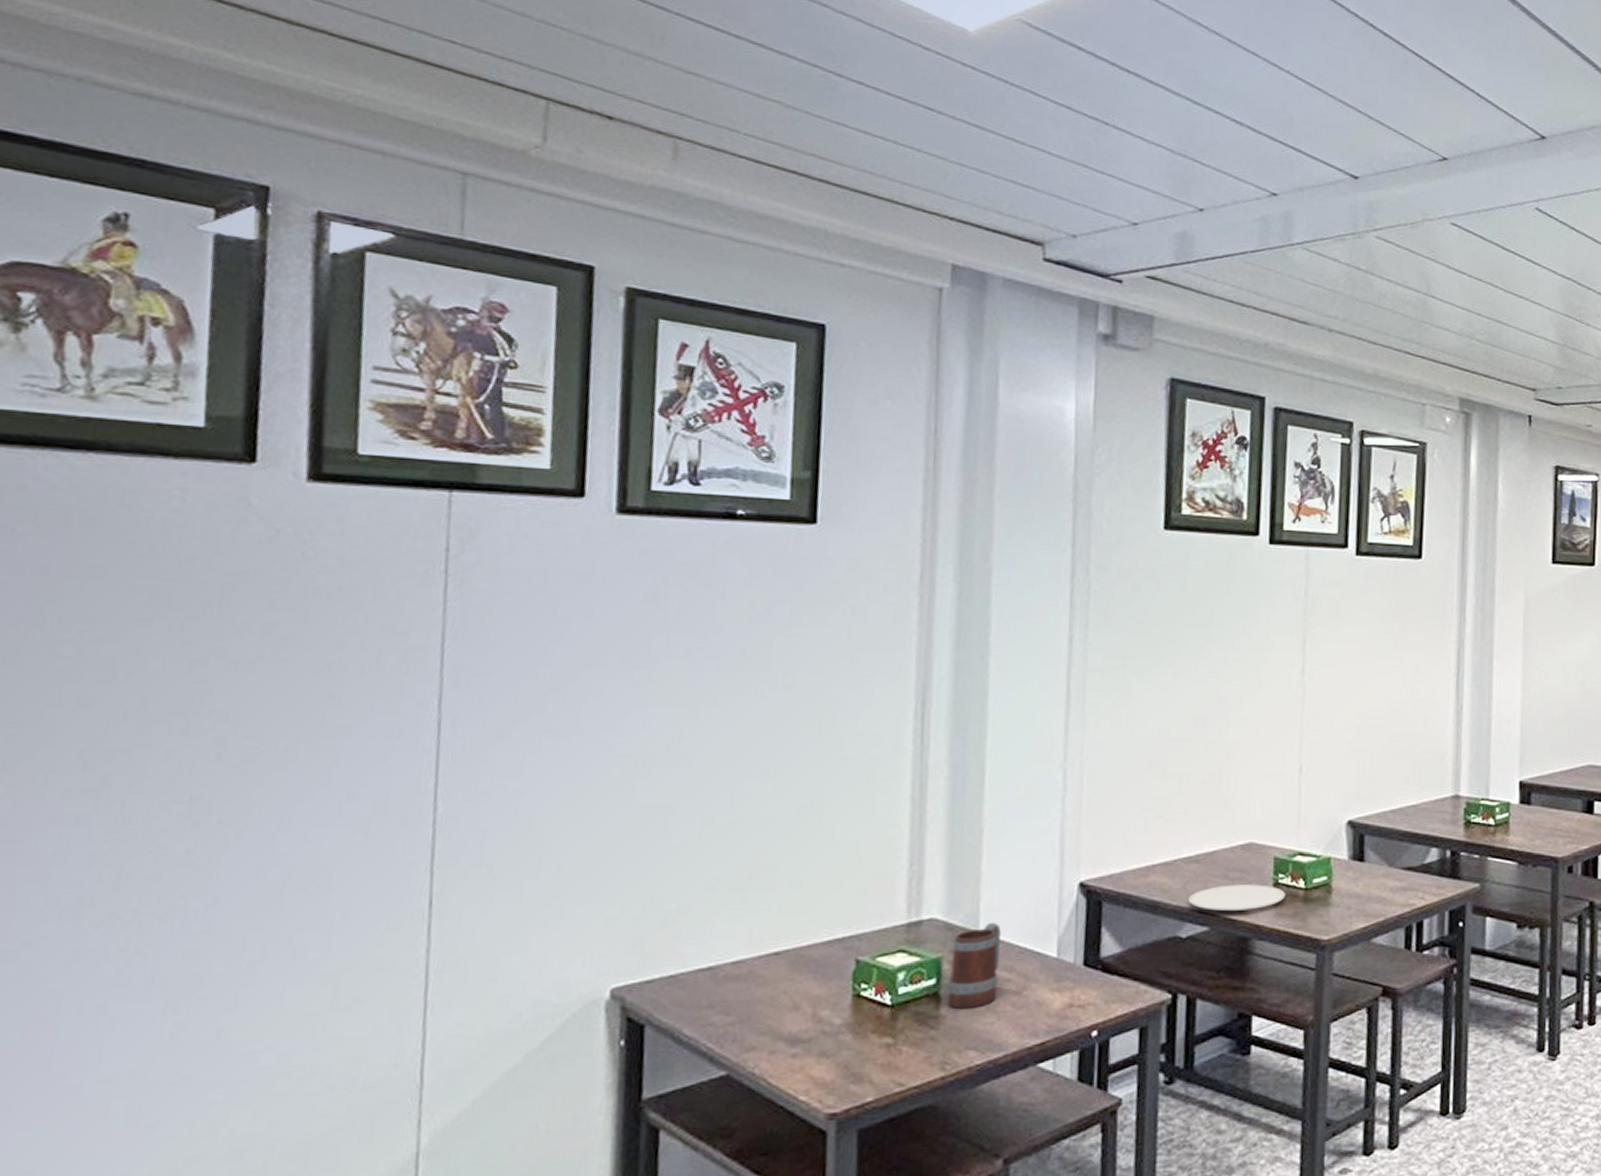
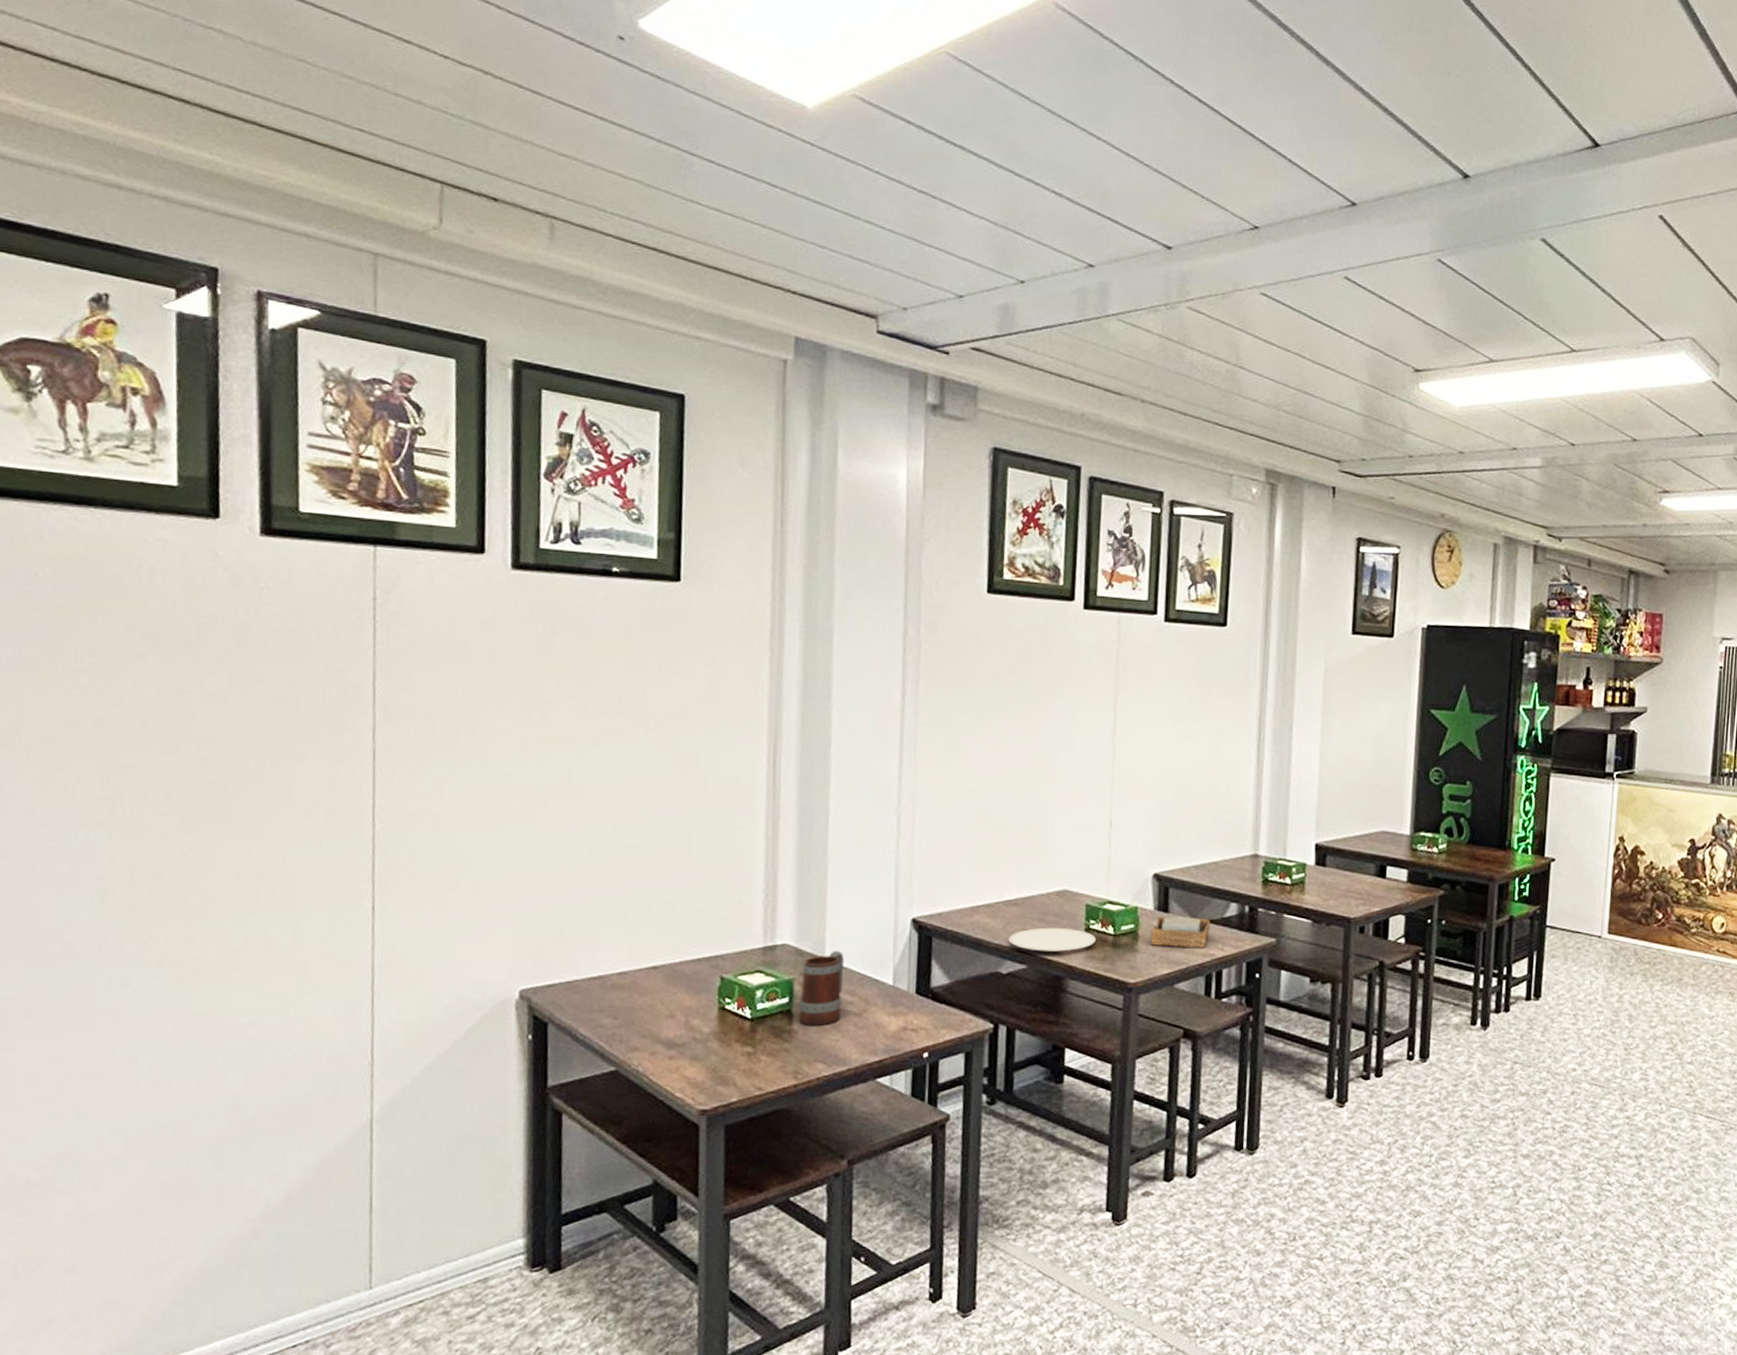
napkin holder: none [1346,865,1409,899] -> present [1151,916,1210,949]

